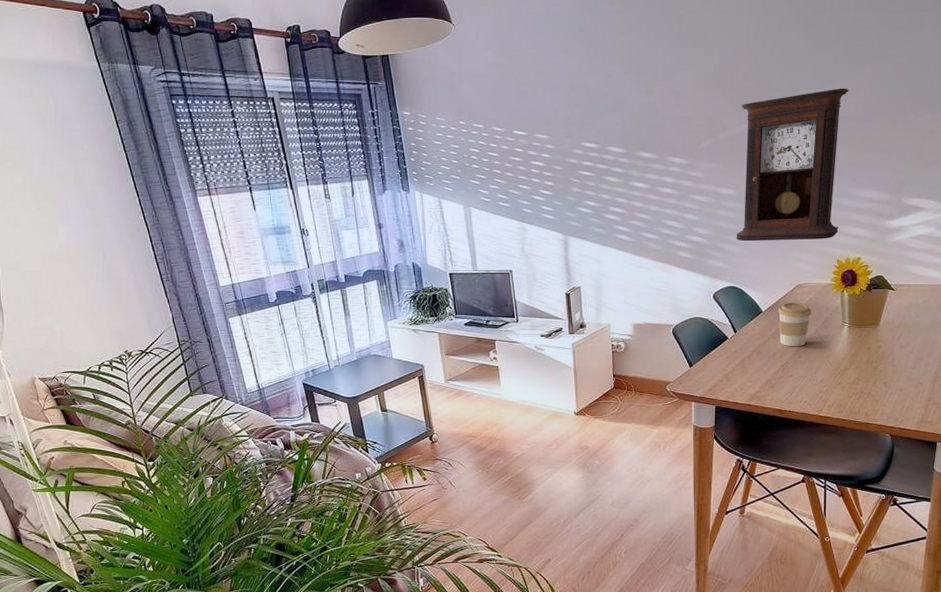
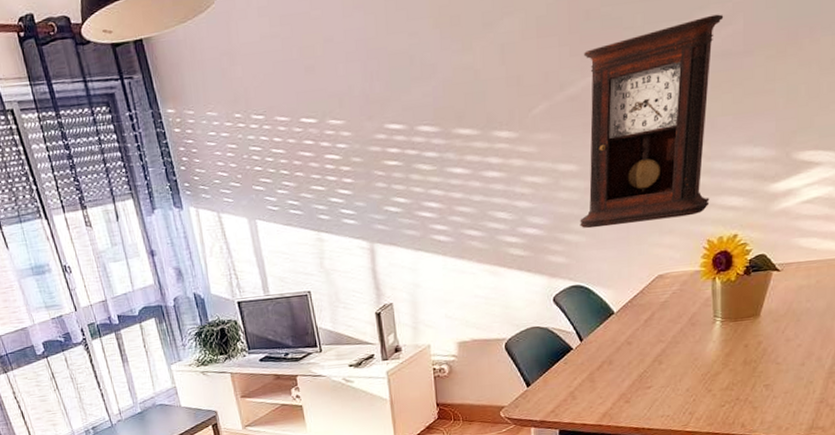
coffee cup: present [777,302,811,347] -> none [632,297,675,352]

